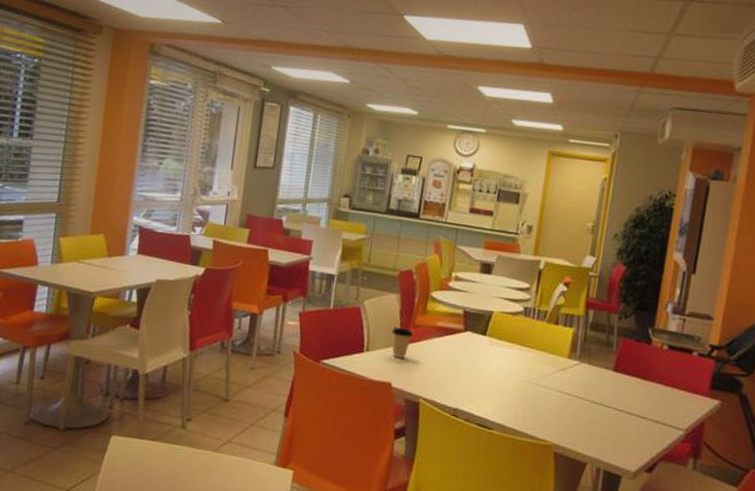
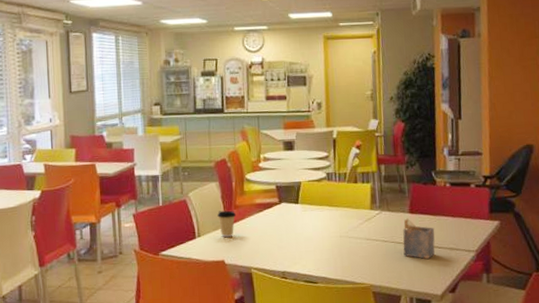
napkin holder: none [598,376,641,429] -> present [403,218,435,260]

